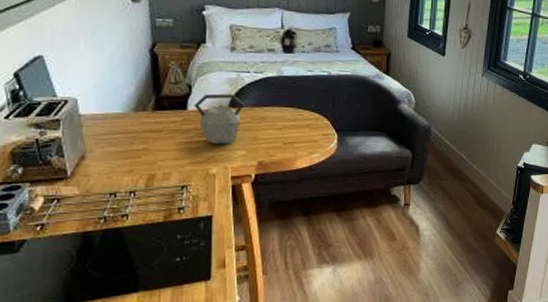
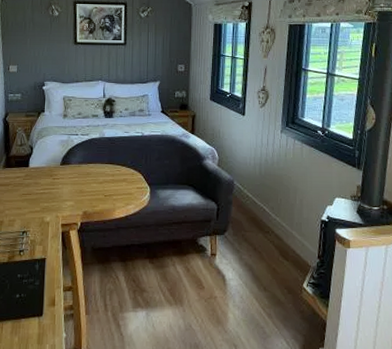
kettle: present [194,93,244,145] -> none [34,153,73,197]

